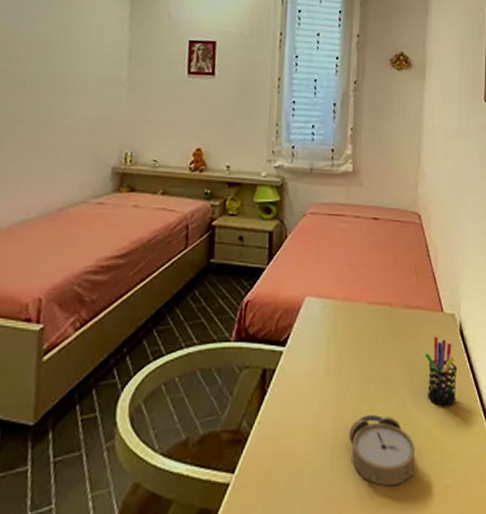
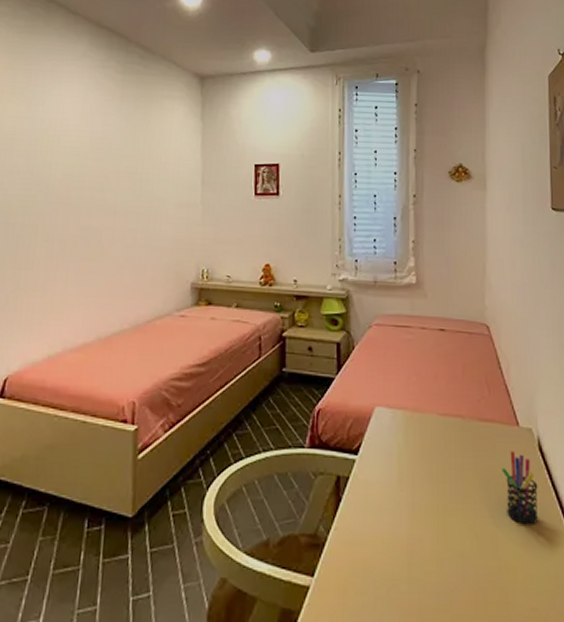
alarm clock: present [349,415,416,487] -> none [426,528,498,604]

